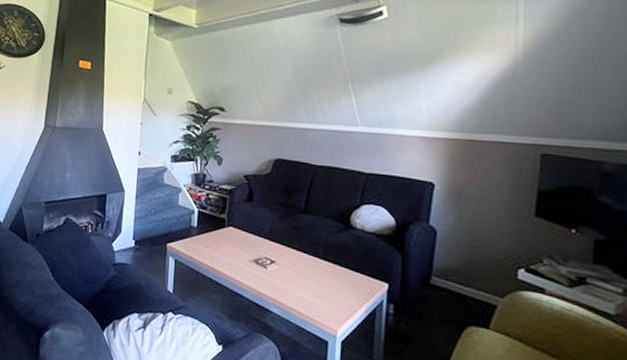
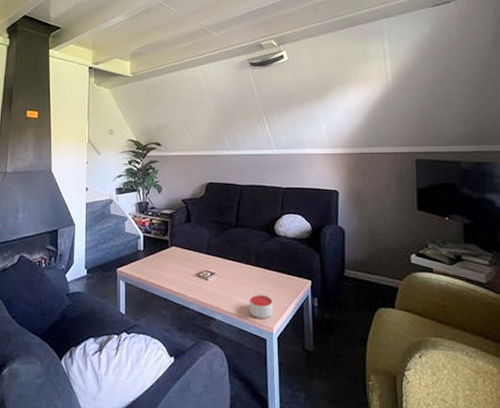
candle: none [311,290,340,319] -> present [249,294,273,318]

